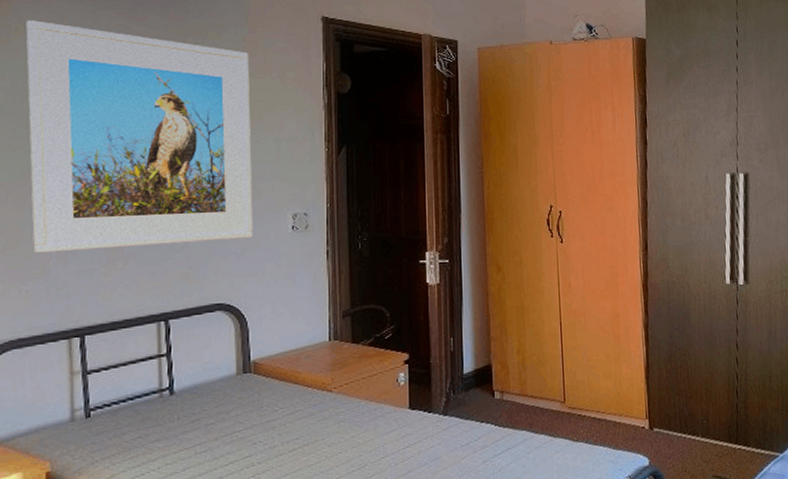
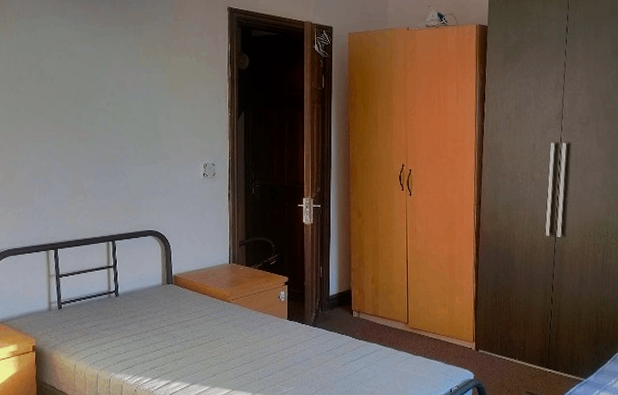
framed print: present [26,20,253,253] -> none [16,10,175,186]

